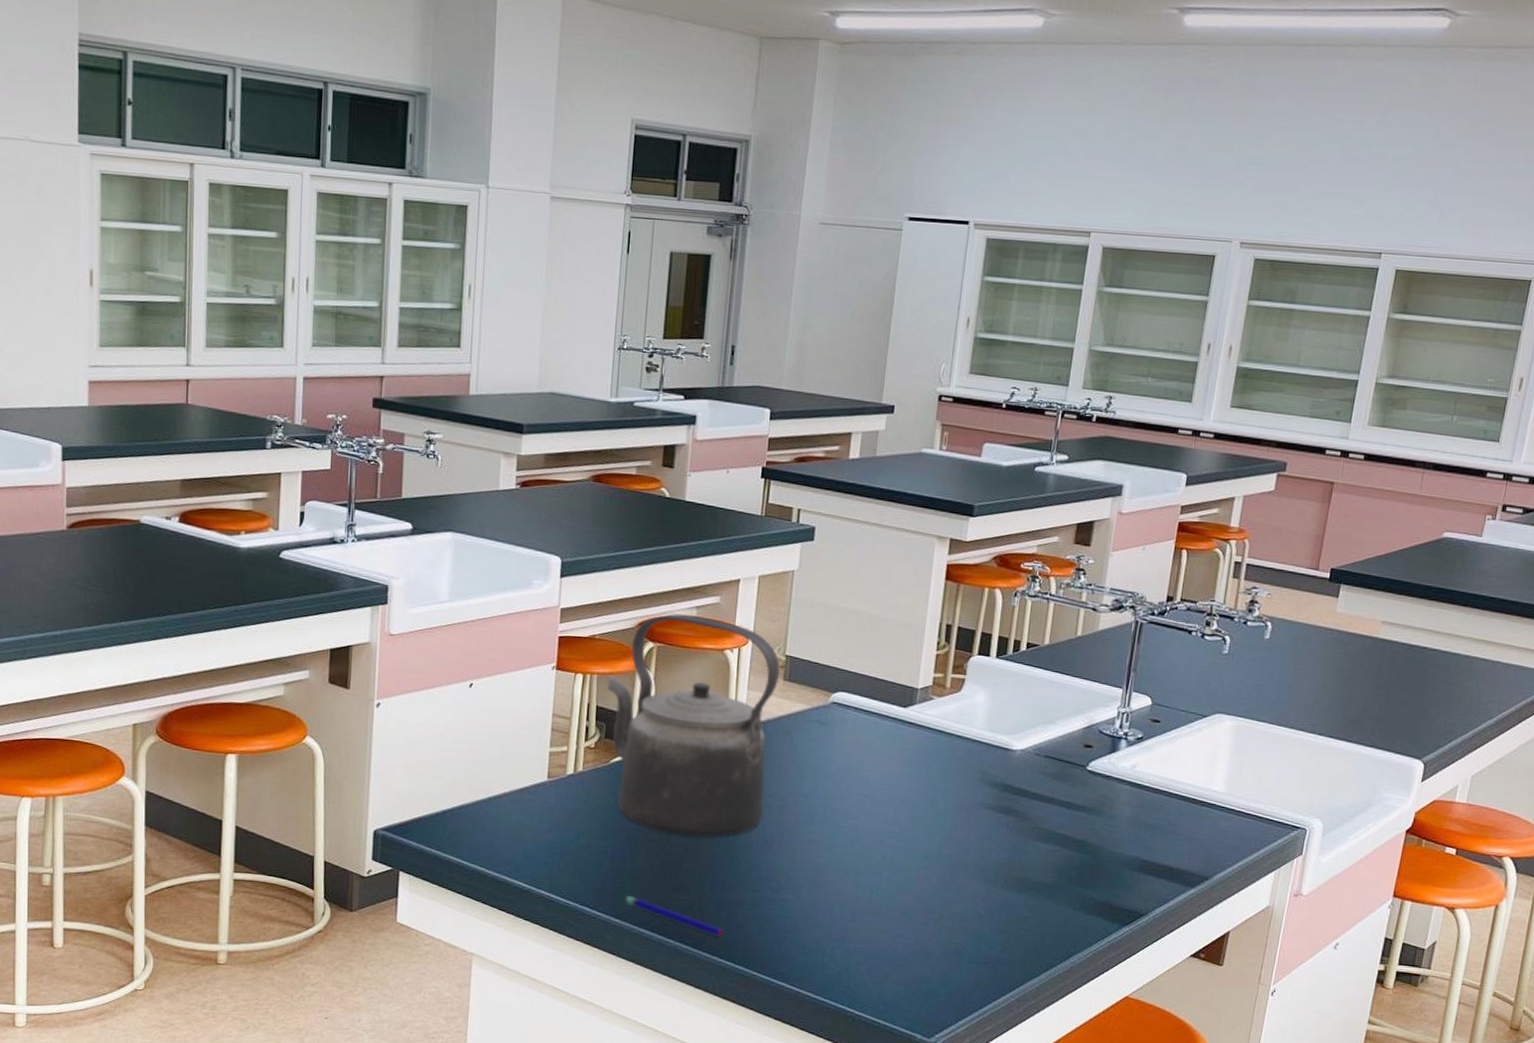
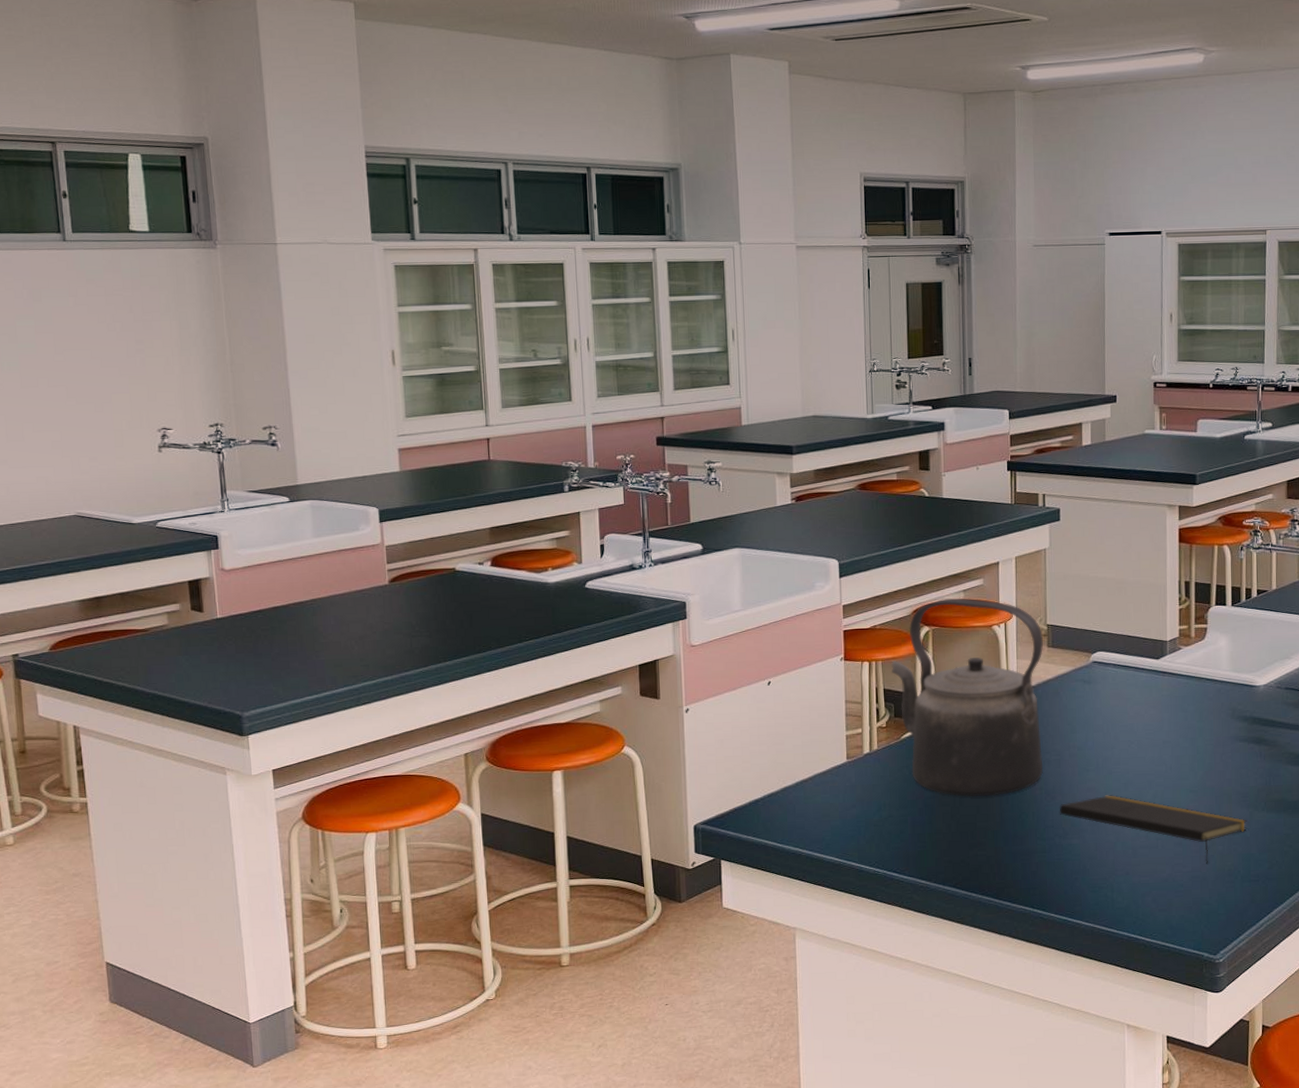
pen: present [623,896,723,938] -> none [927,858,1019,886]
notepad: none [775,850,984,939] -> present [1059,795,1247,865]

